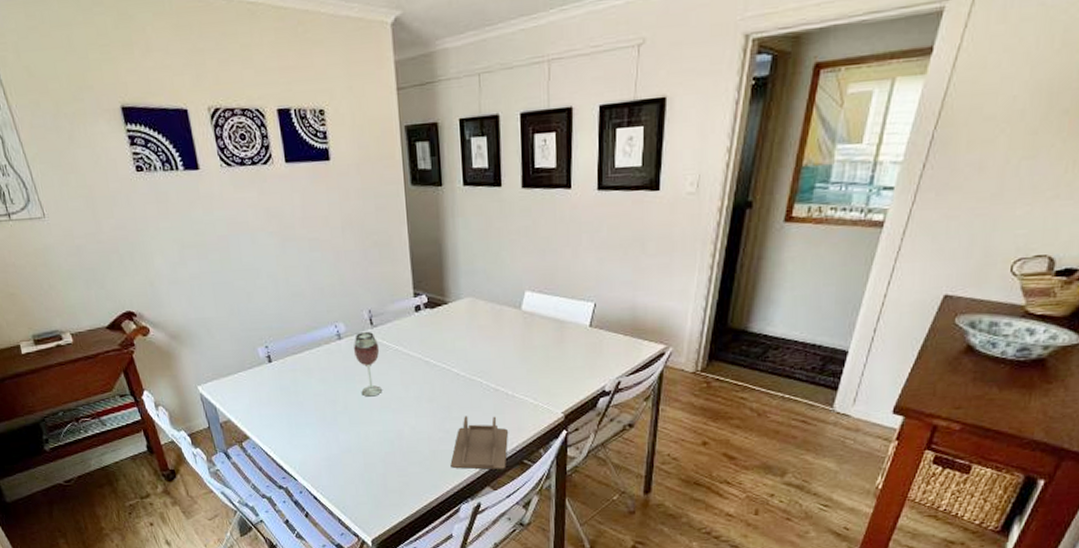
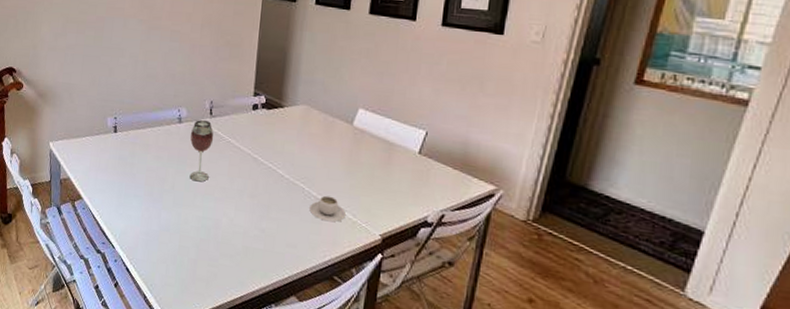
napkin holder: present [450,416,508,470] -> none [260,218,322,282]
teacup: none [490,385,526,410] -> present [309,195,346,222]

